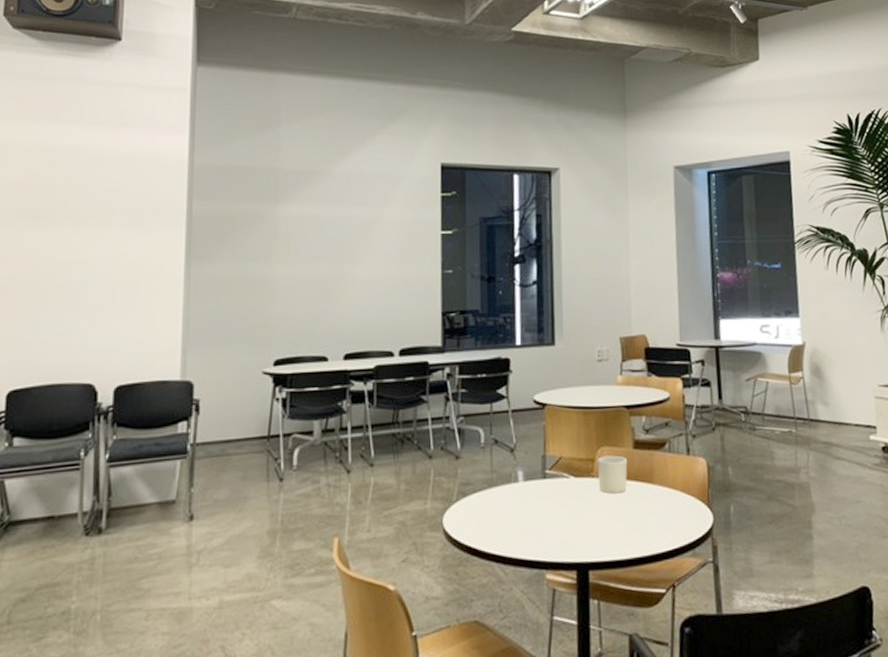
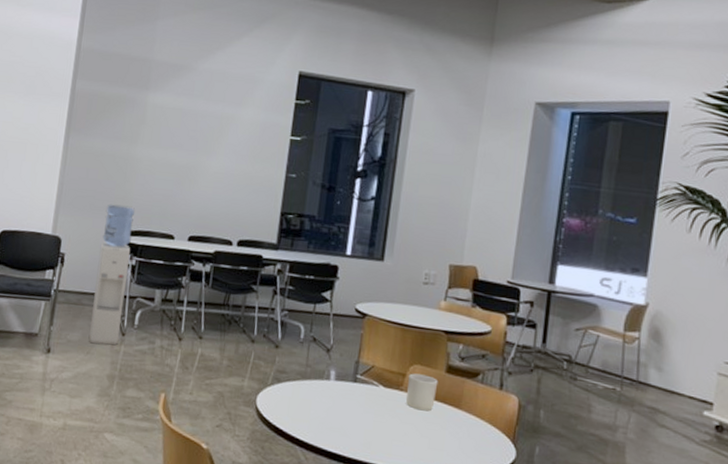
water cooler: none [239,332,279,498] -> present [88,204,136,346]

